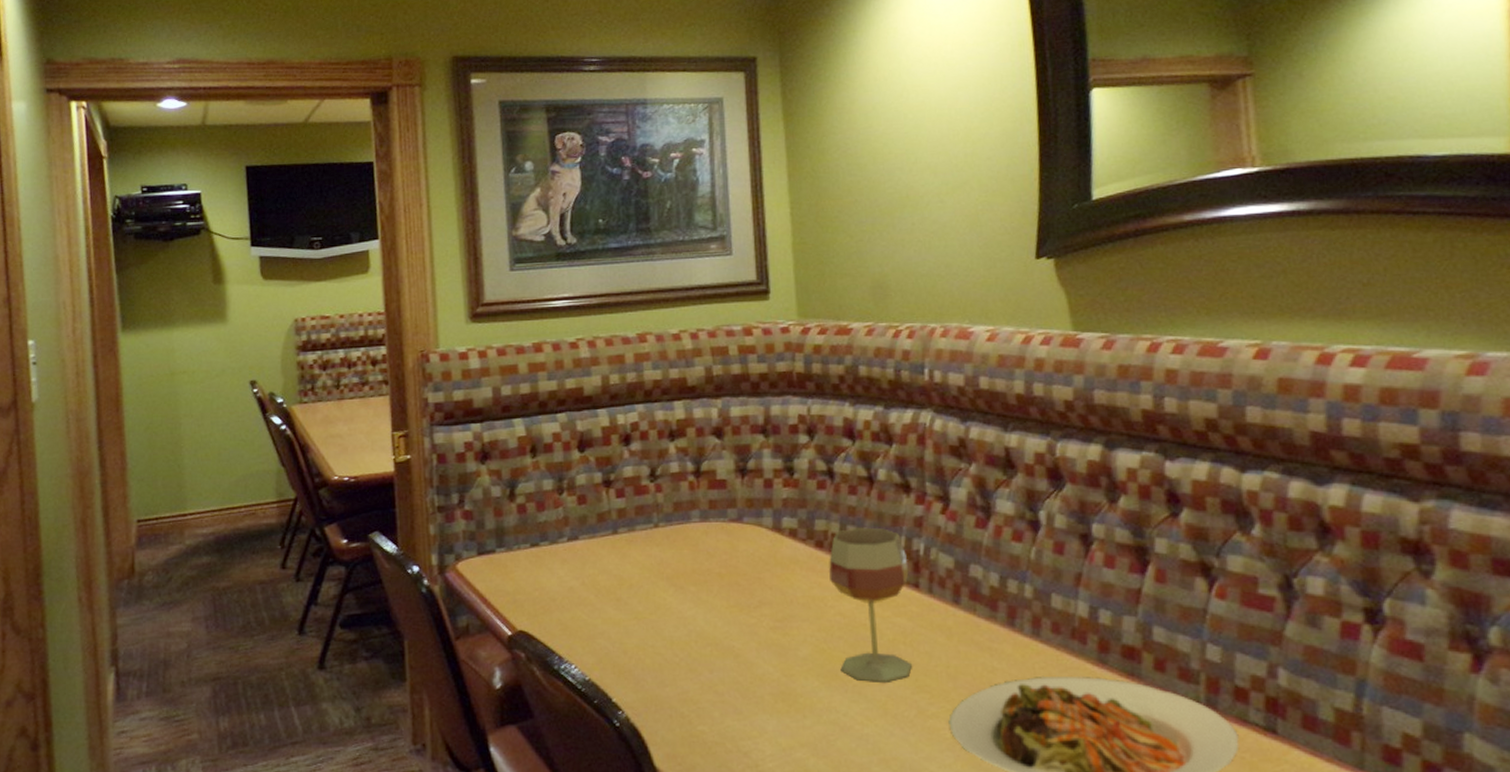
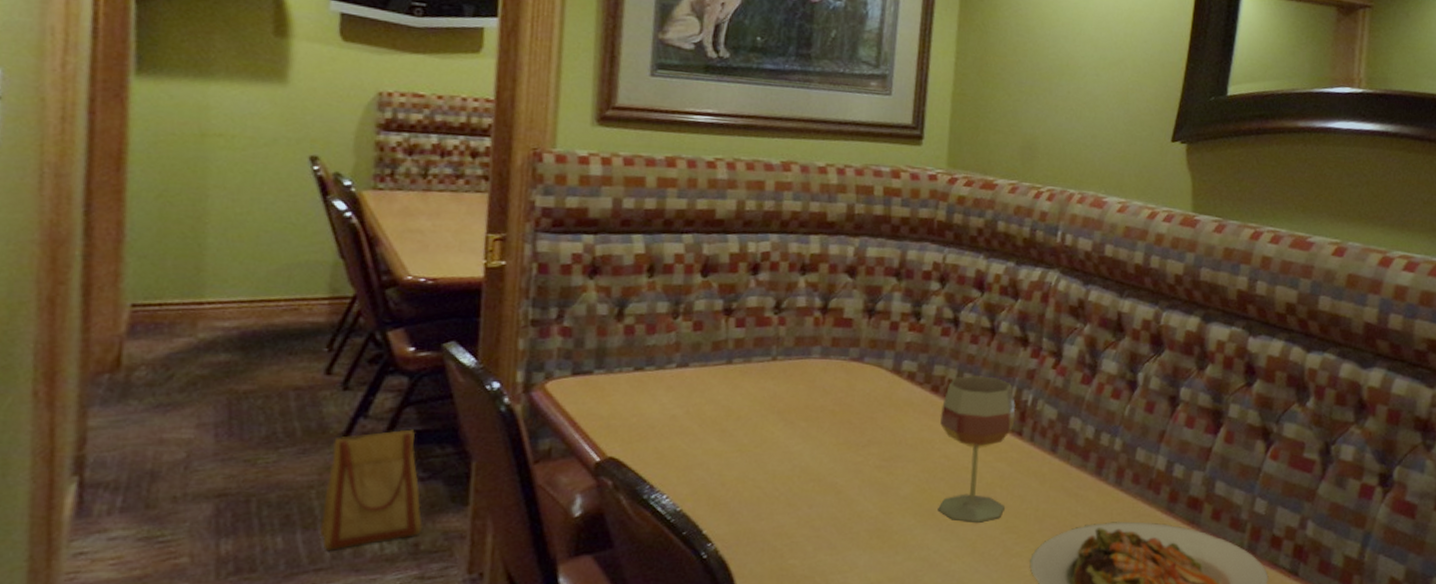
shopping bag: none [291,613,371,725] -> present [319,429,423,551]

